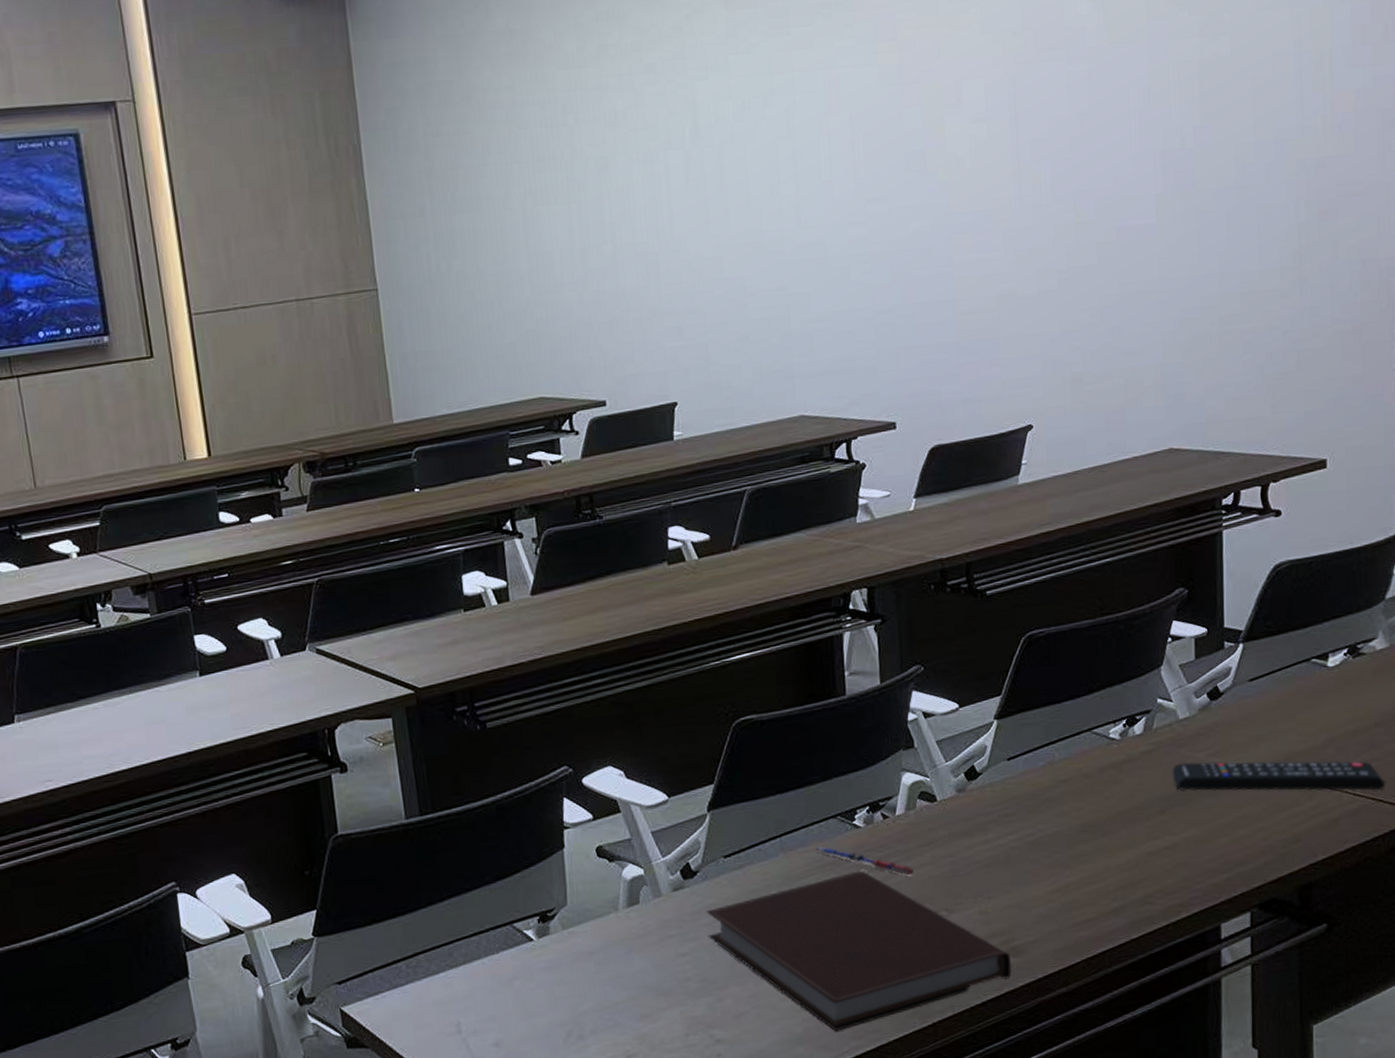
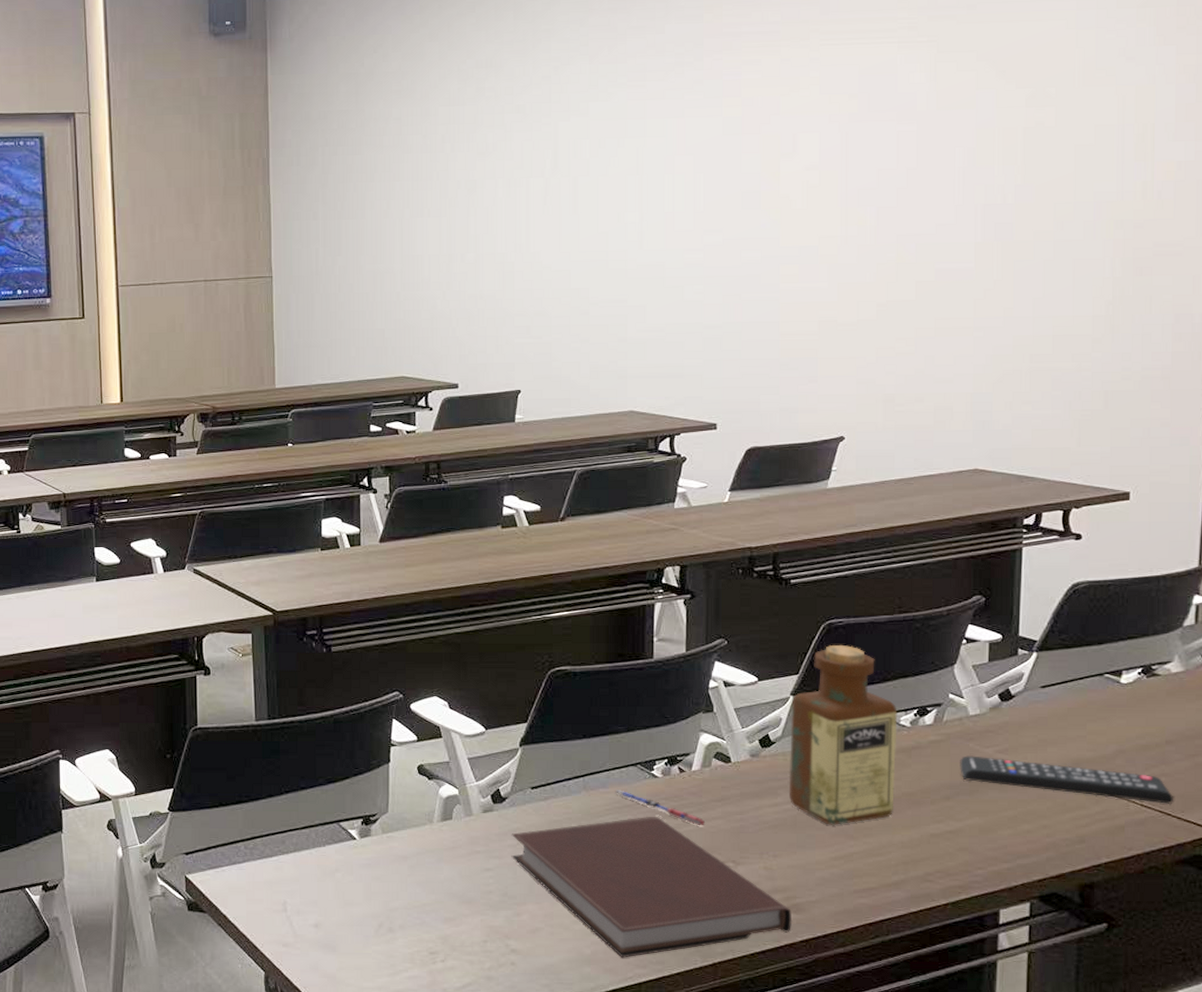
bottle: none [996,657,1109,857] -> present [788,644,898,825]

